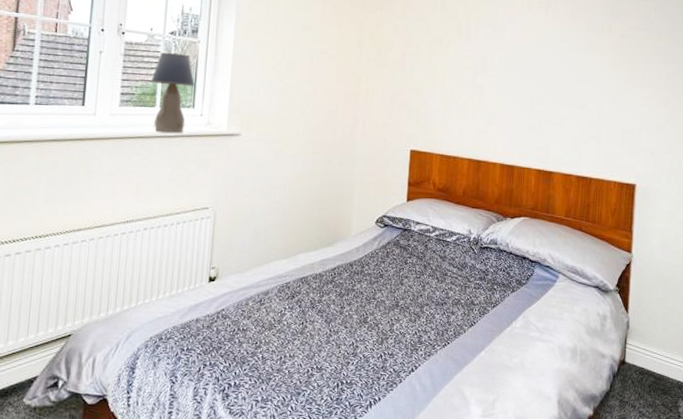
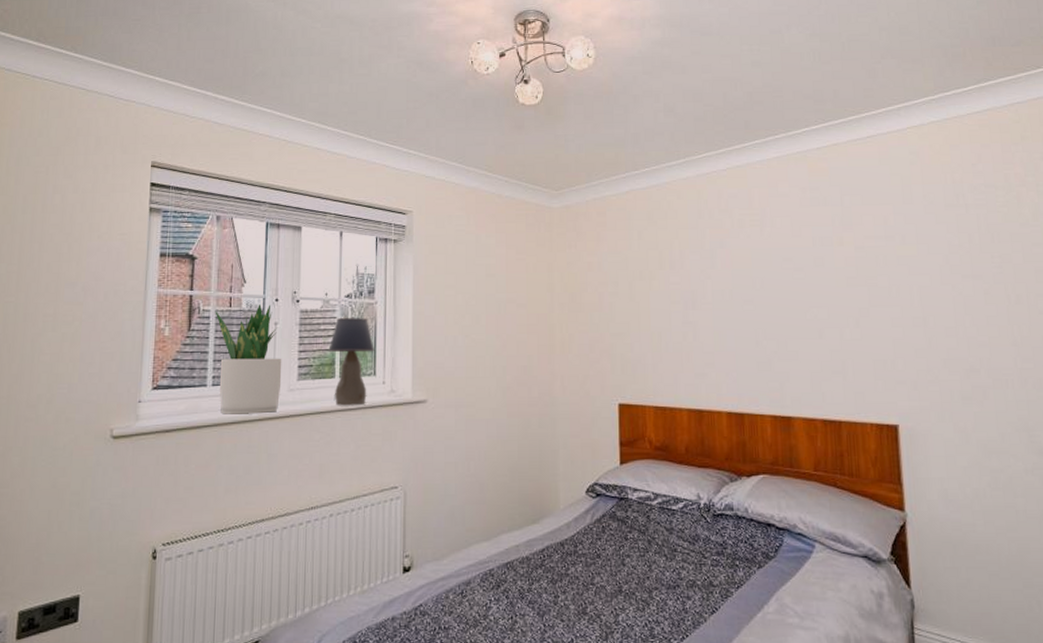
planter: none [40,33,105,134] -> present [215,304,282,415]

